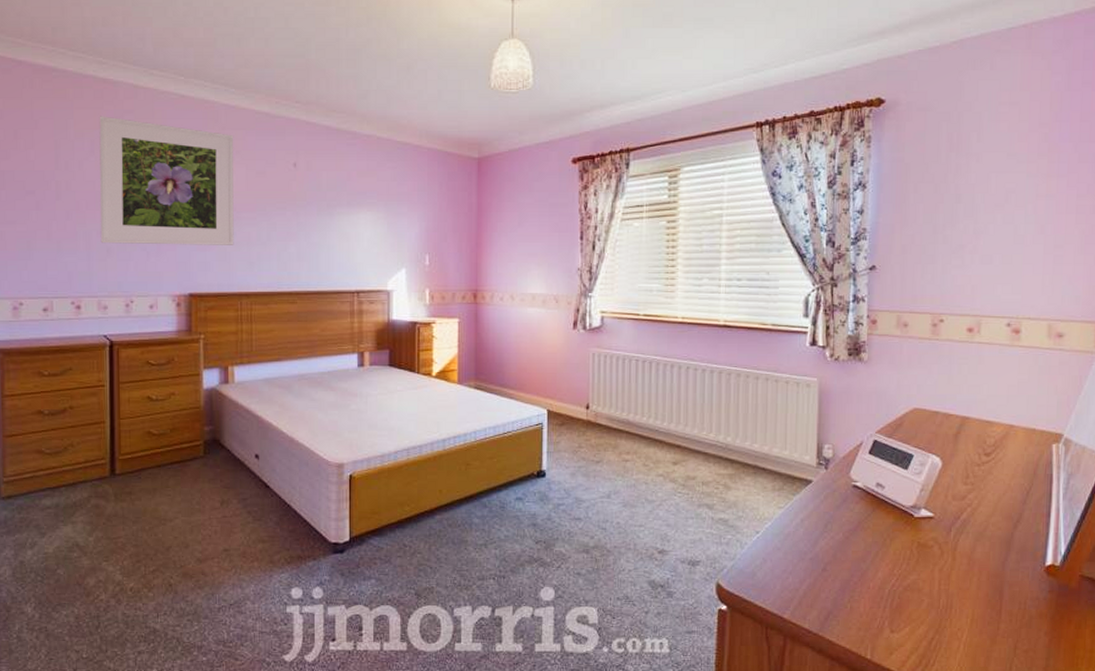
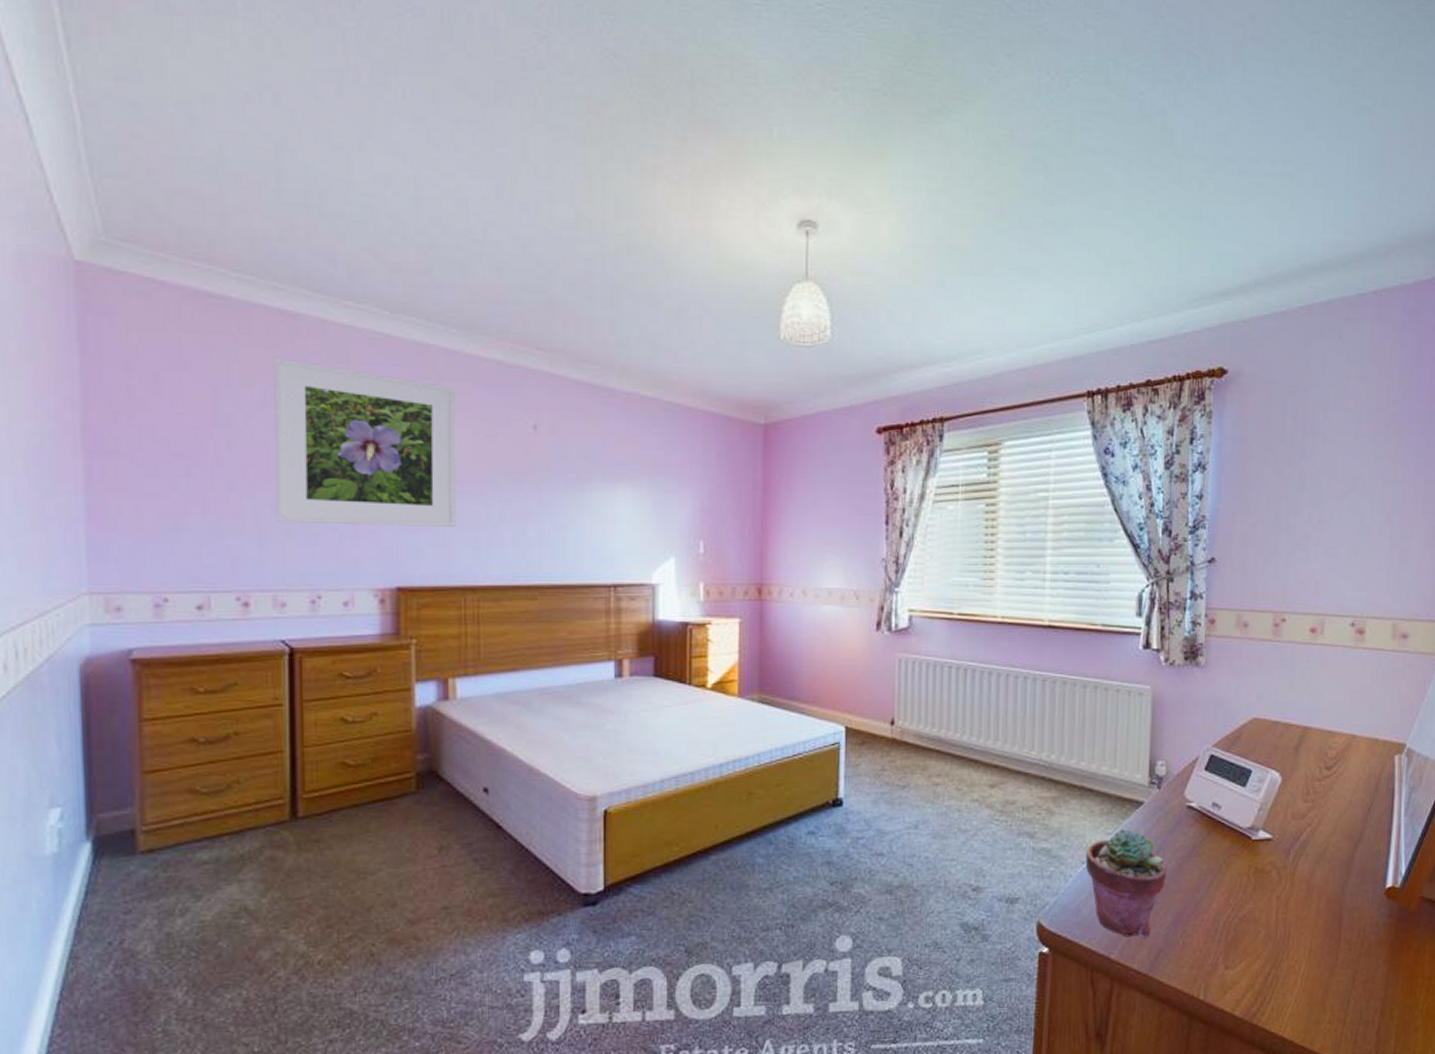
potted succulent: none [759,504,835,601] -> present [1085,829,1167,938]

